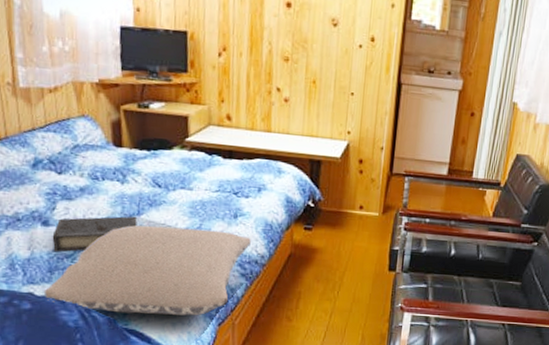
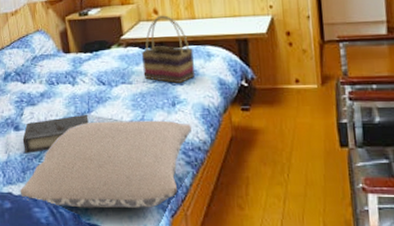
woven basket: none [206,122,264,196] -> present [141,15,196,83]

